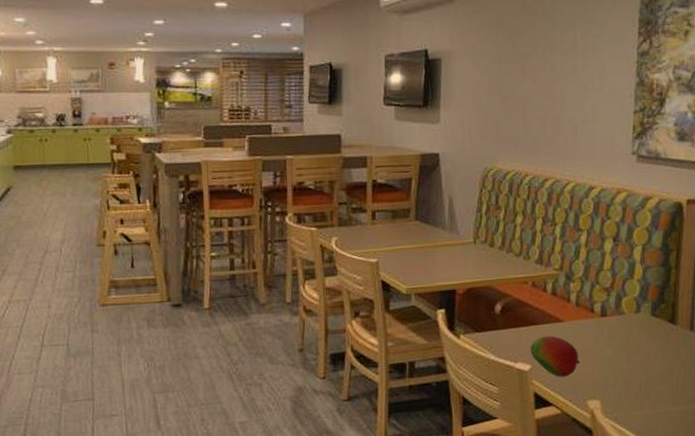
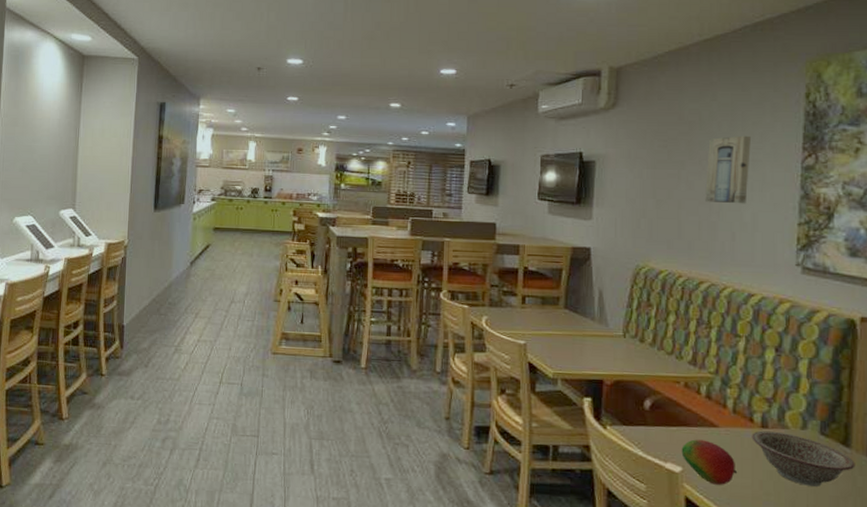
wall art: none [549,22,591,96] -> present [705,135,751,204]
decorative bowl: none [592,318,680,365] -> present [752,430,855,487]

